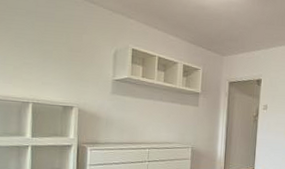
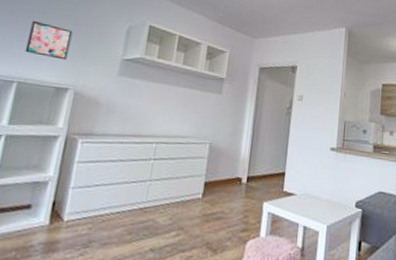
wall art: none [33,49,69,83] -> present [25,20,73,60]

